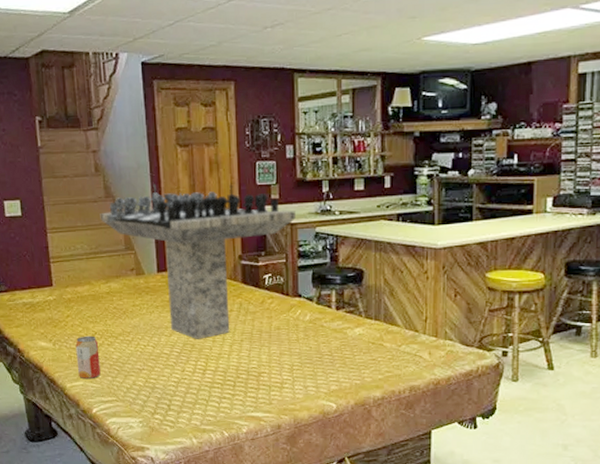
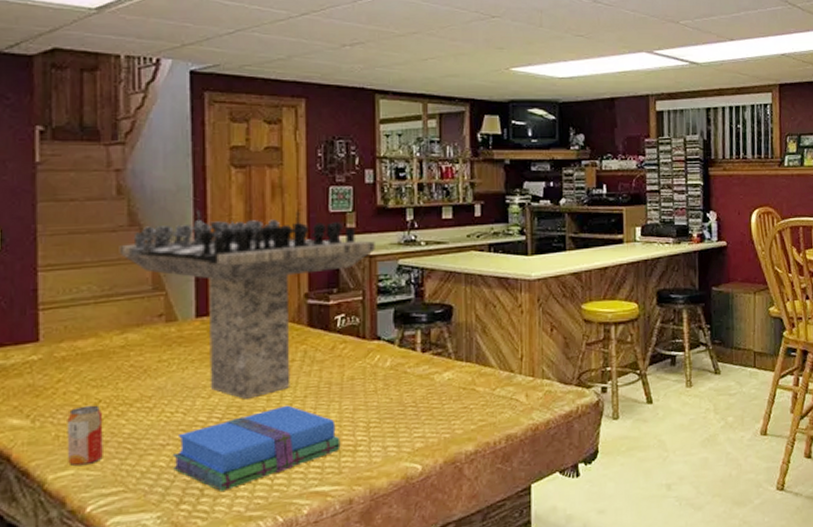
books: none [147,346,270,408] -> present [172,405,341,491]

